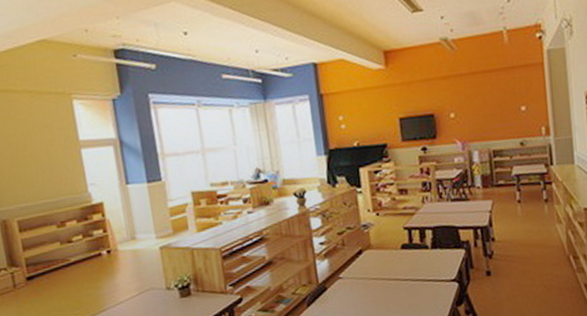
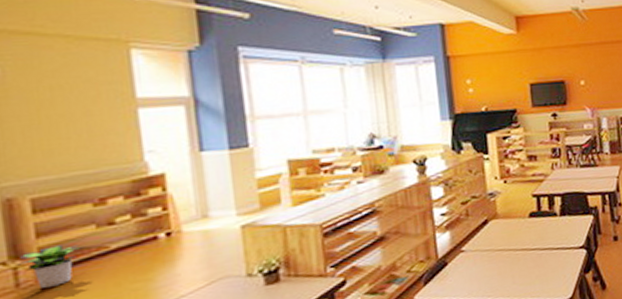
potted plant: none [13,257,55,289] -> present [16,244,85,288]

